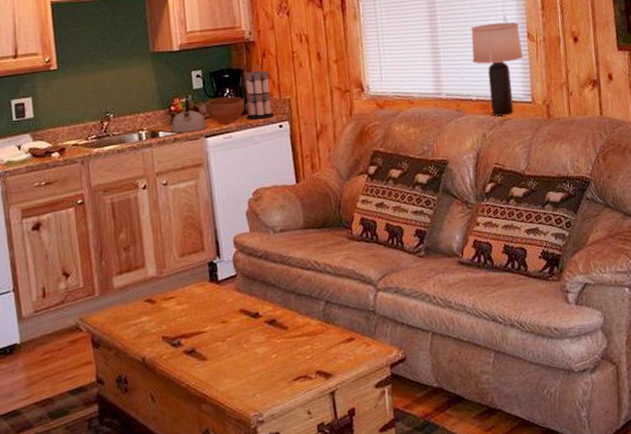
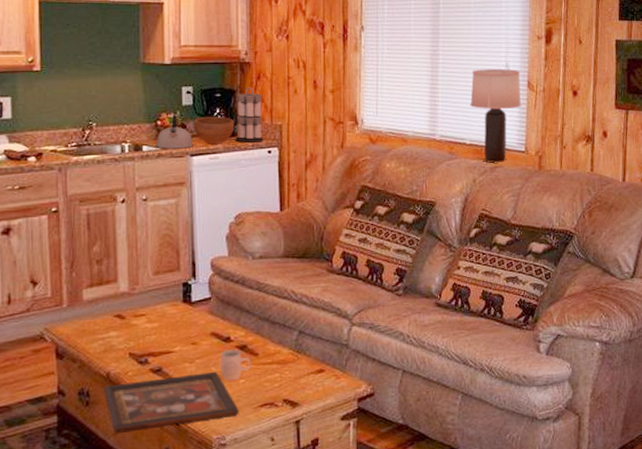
decorative tray: none [140,348,274,419] -> present [103,371,239,434]
mug: none [250,324,282,358] -> present [219,349,251,382]

